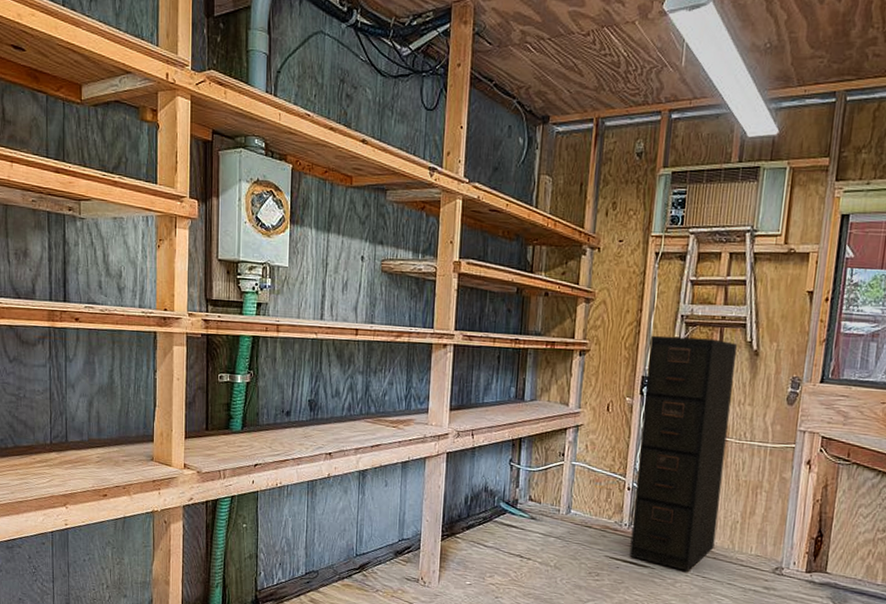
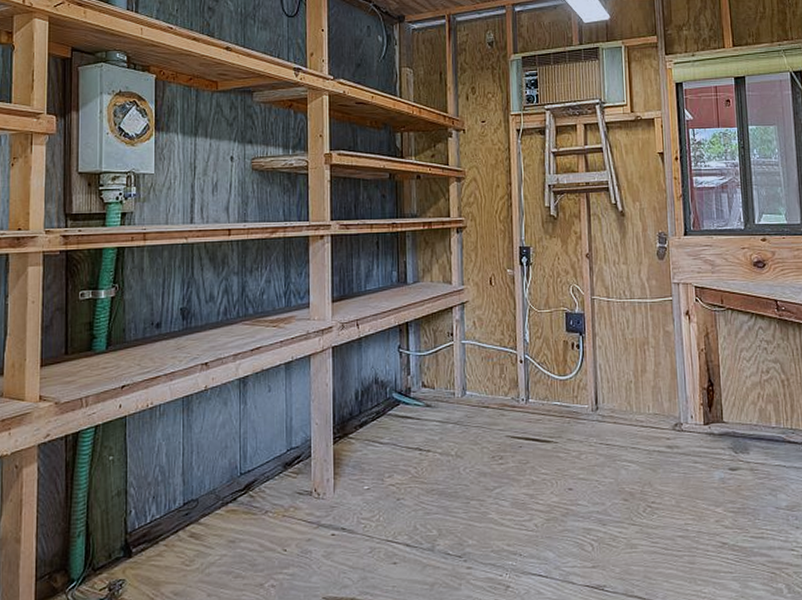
filing cabinet: present [629,335,737,571] -> none [523,204,613,441]

